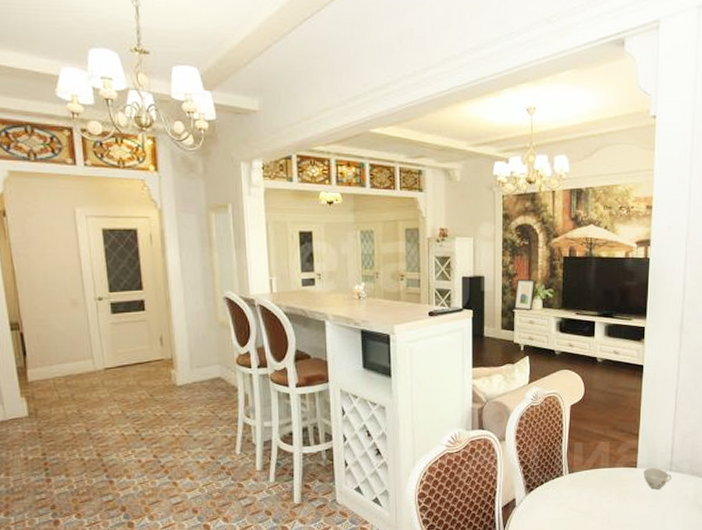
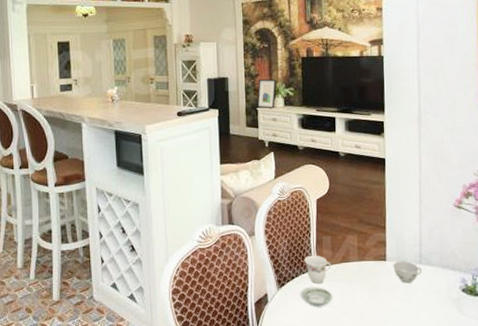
saucer: none [548,491,581,511] -> present [300,286,333,306]
teacup: none [555,461,582,489] -> present [304,255,332,284]

